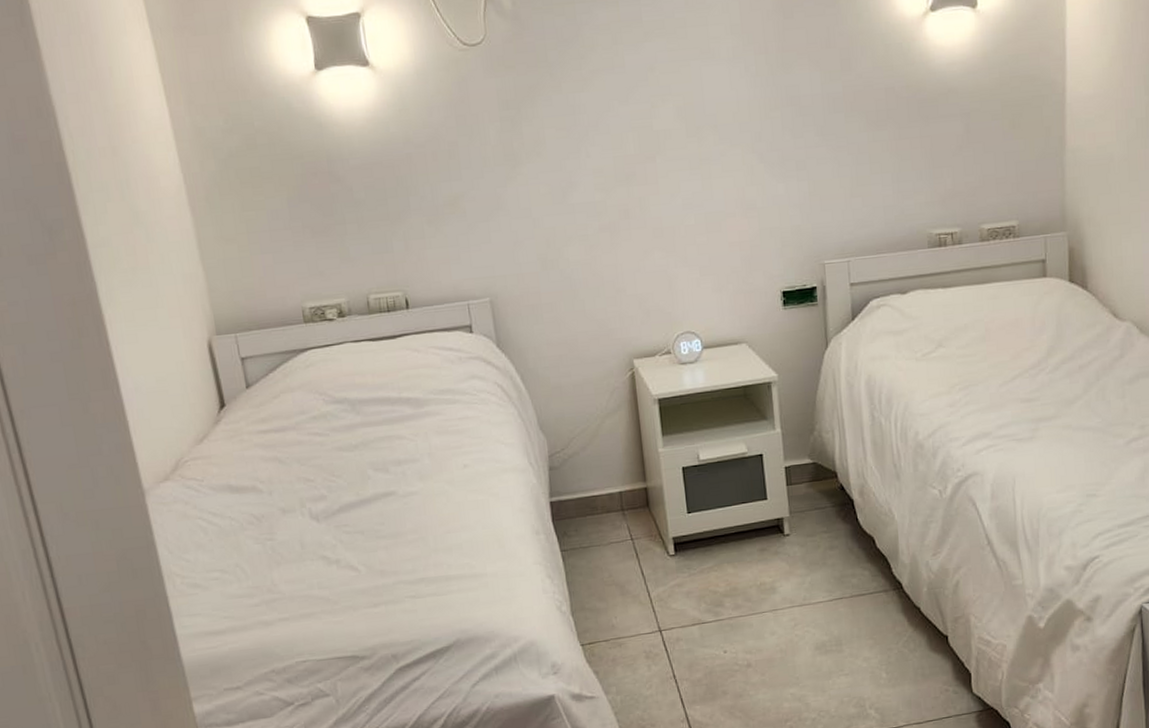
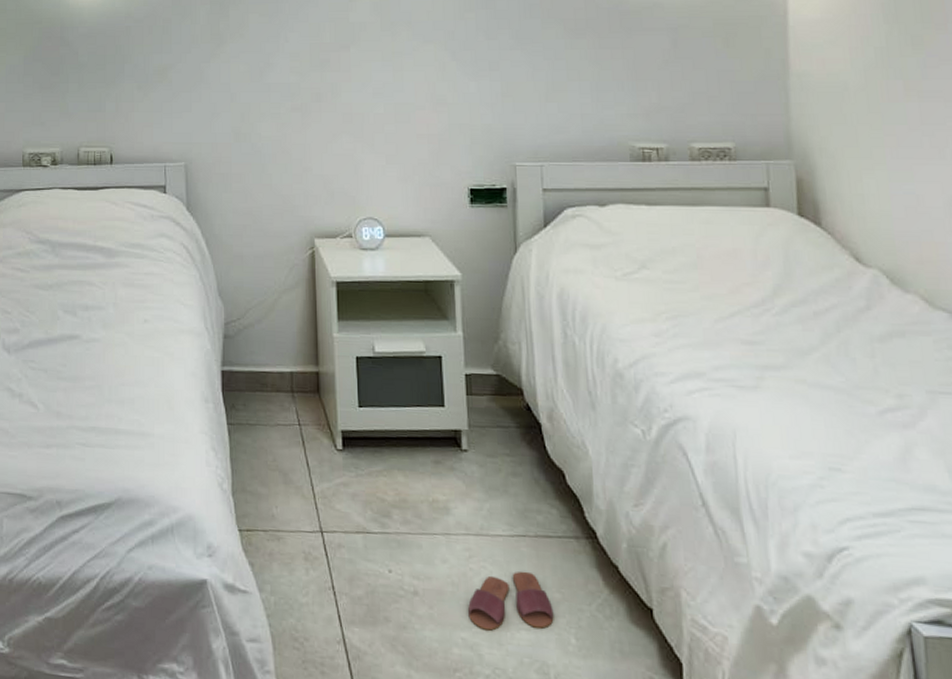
slippers: none [795,627,868,683] -> present [468,571,554,631]

